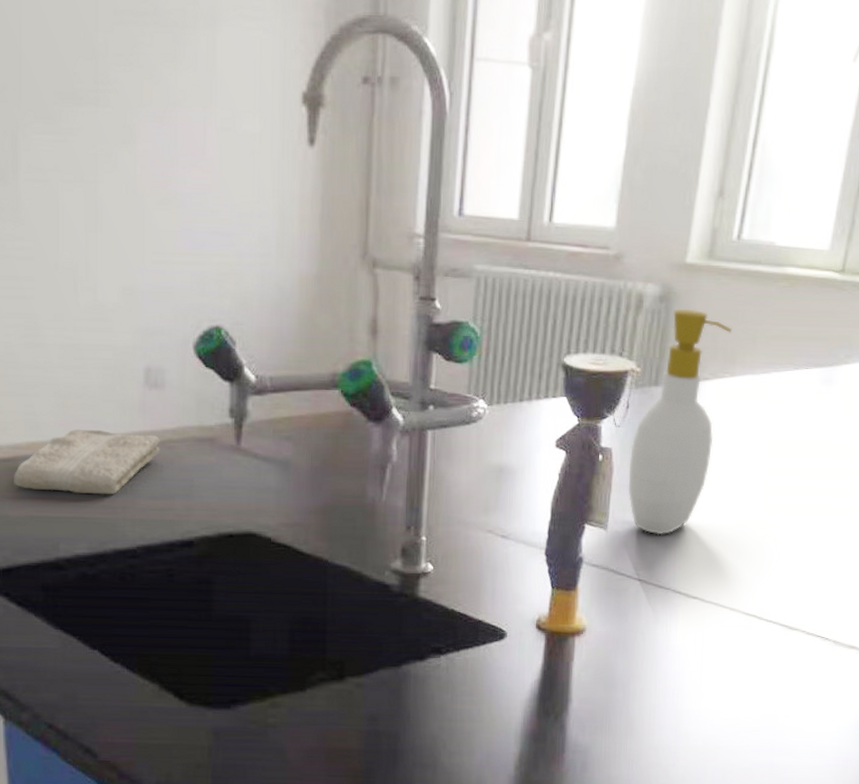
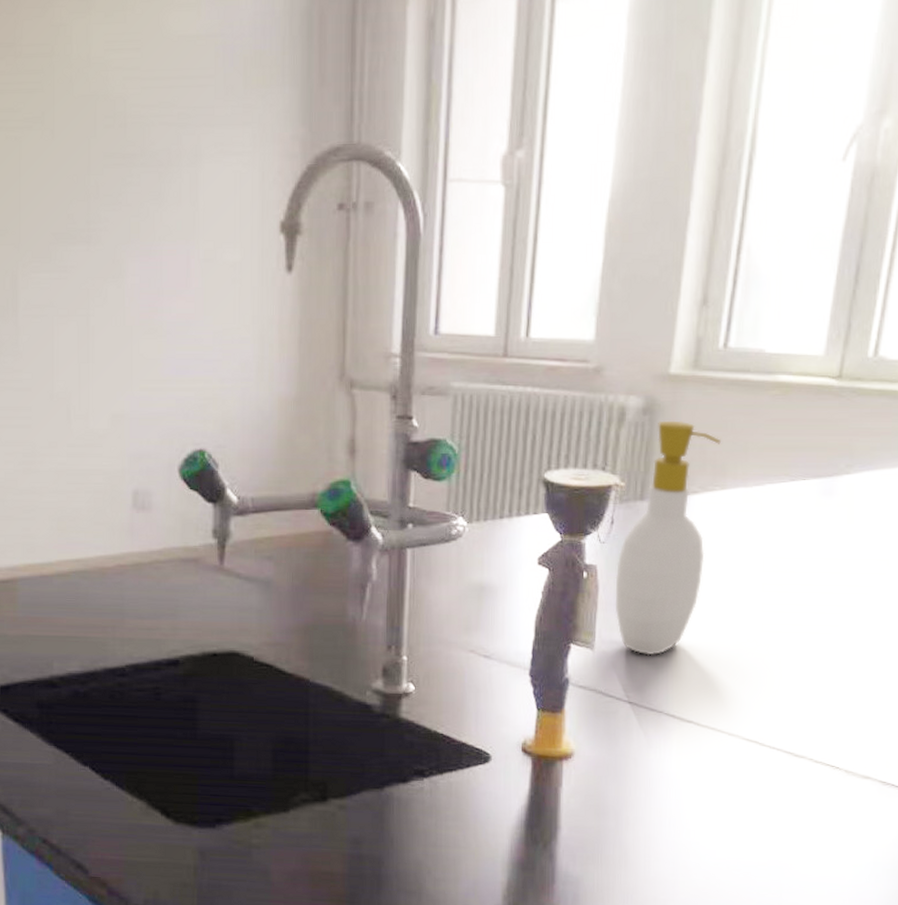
washcloth: present [14,428,160,495] -> none [12,550,147,615]

